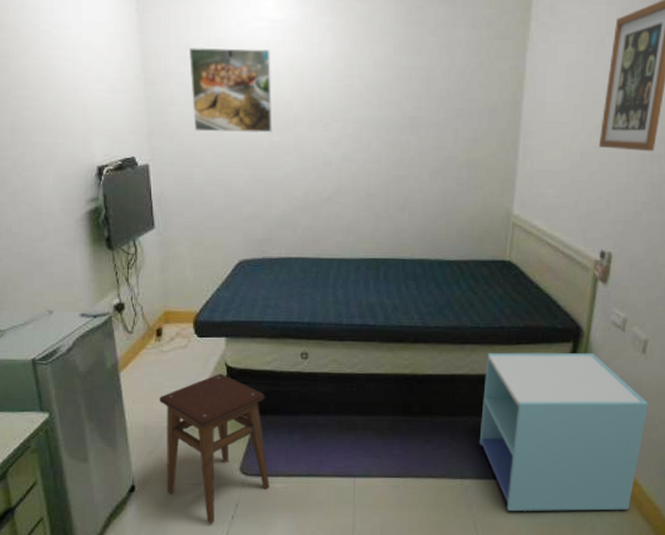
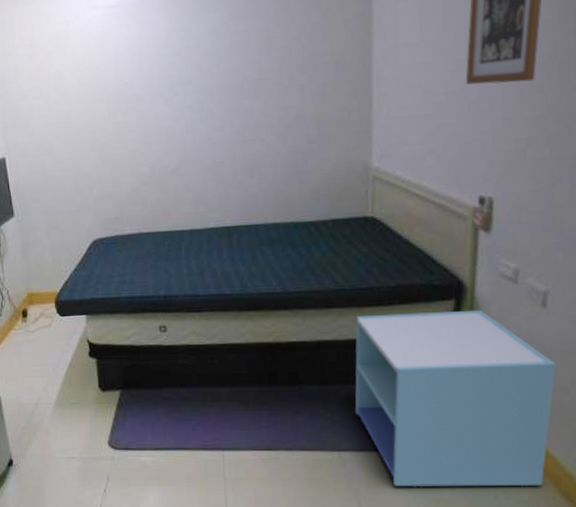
stool: present [160,374,270,524] -> none [29,350,139,497]
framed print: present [188,47,273,133] -> none [33,34,116,122]

